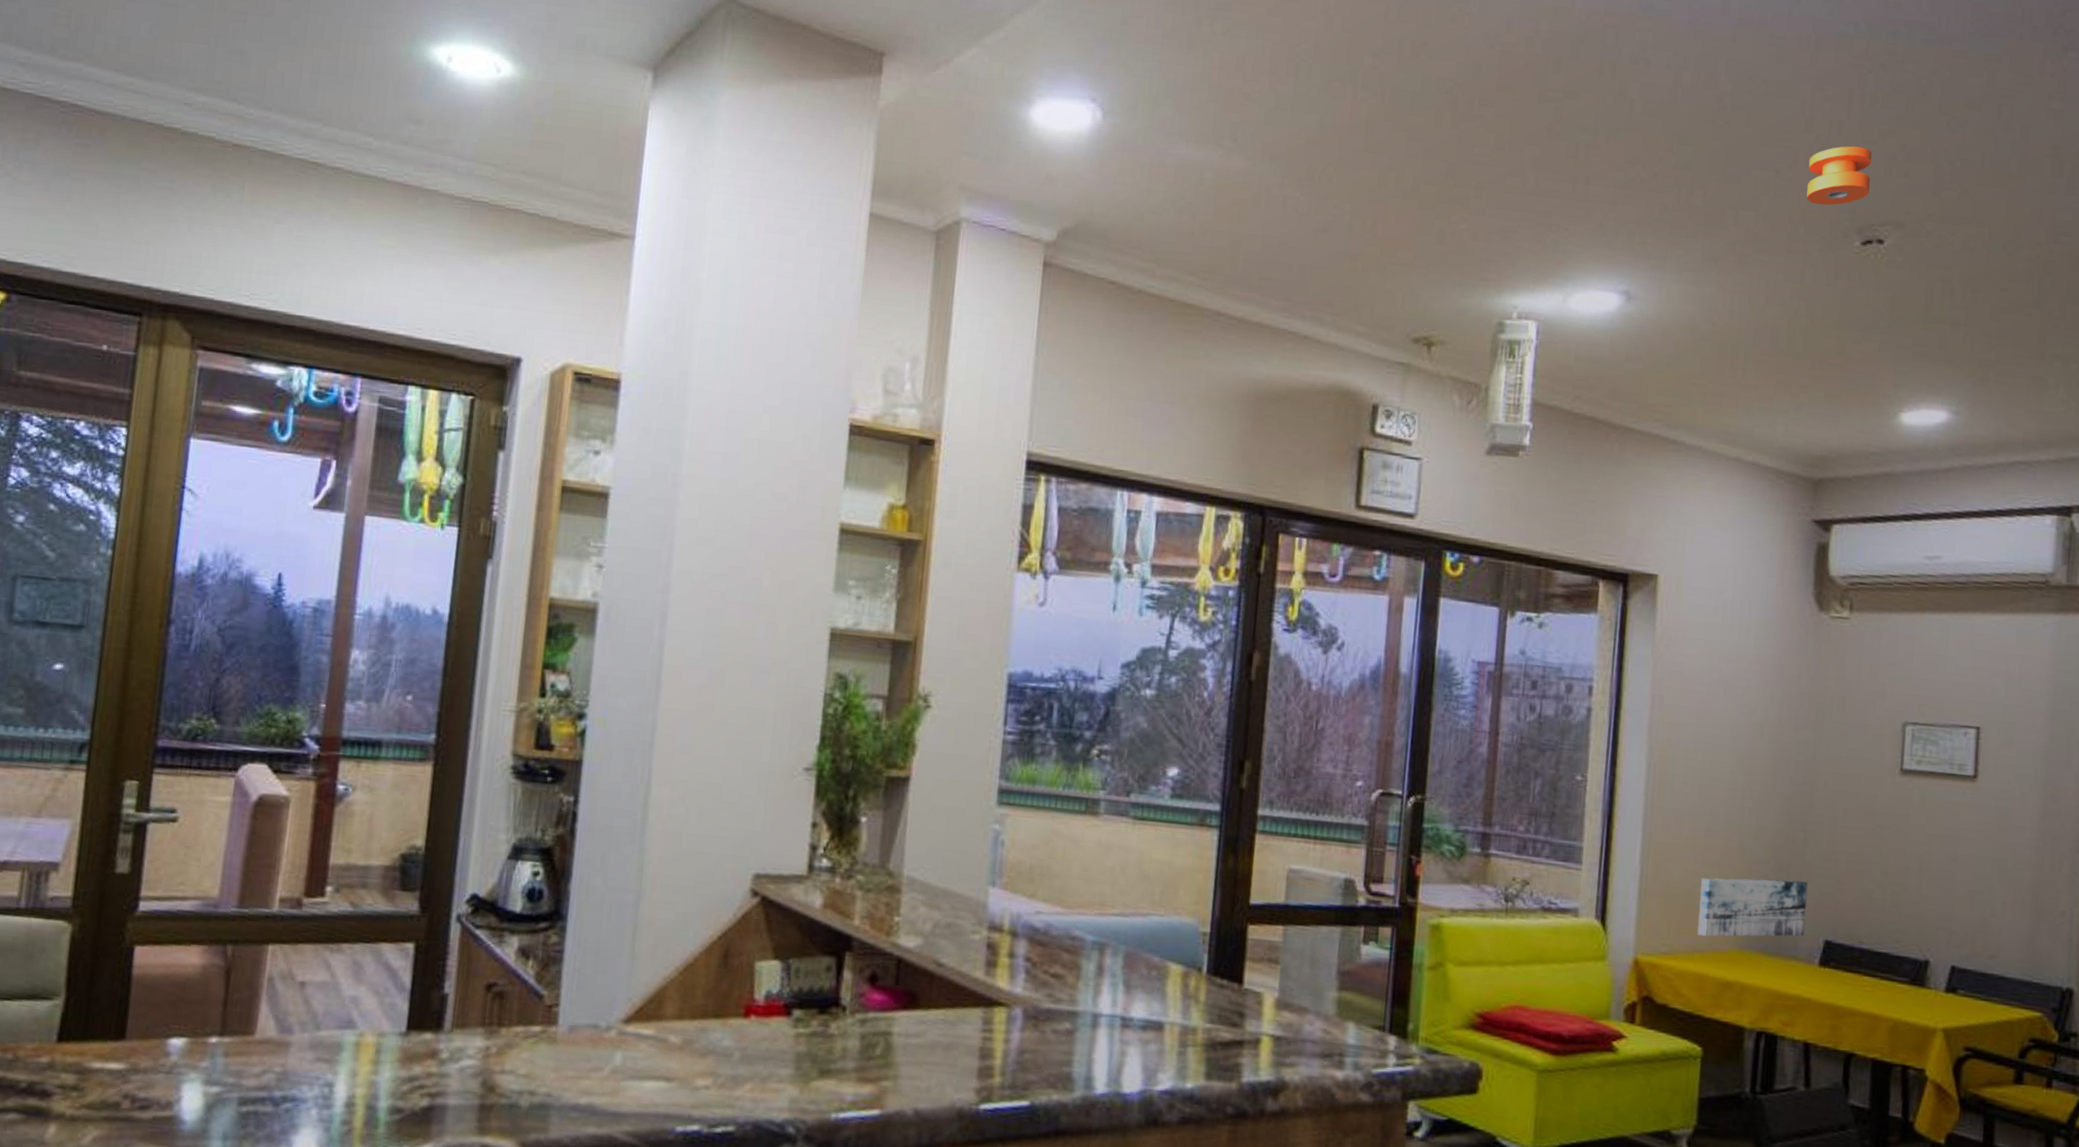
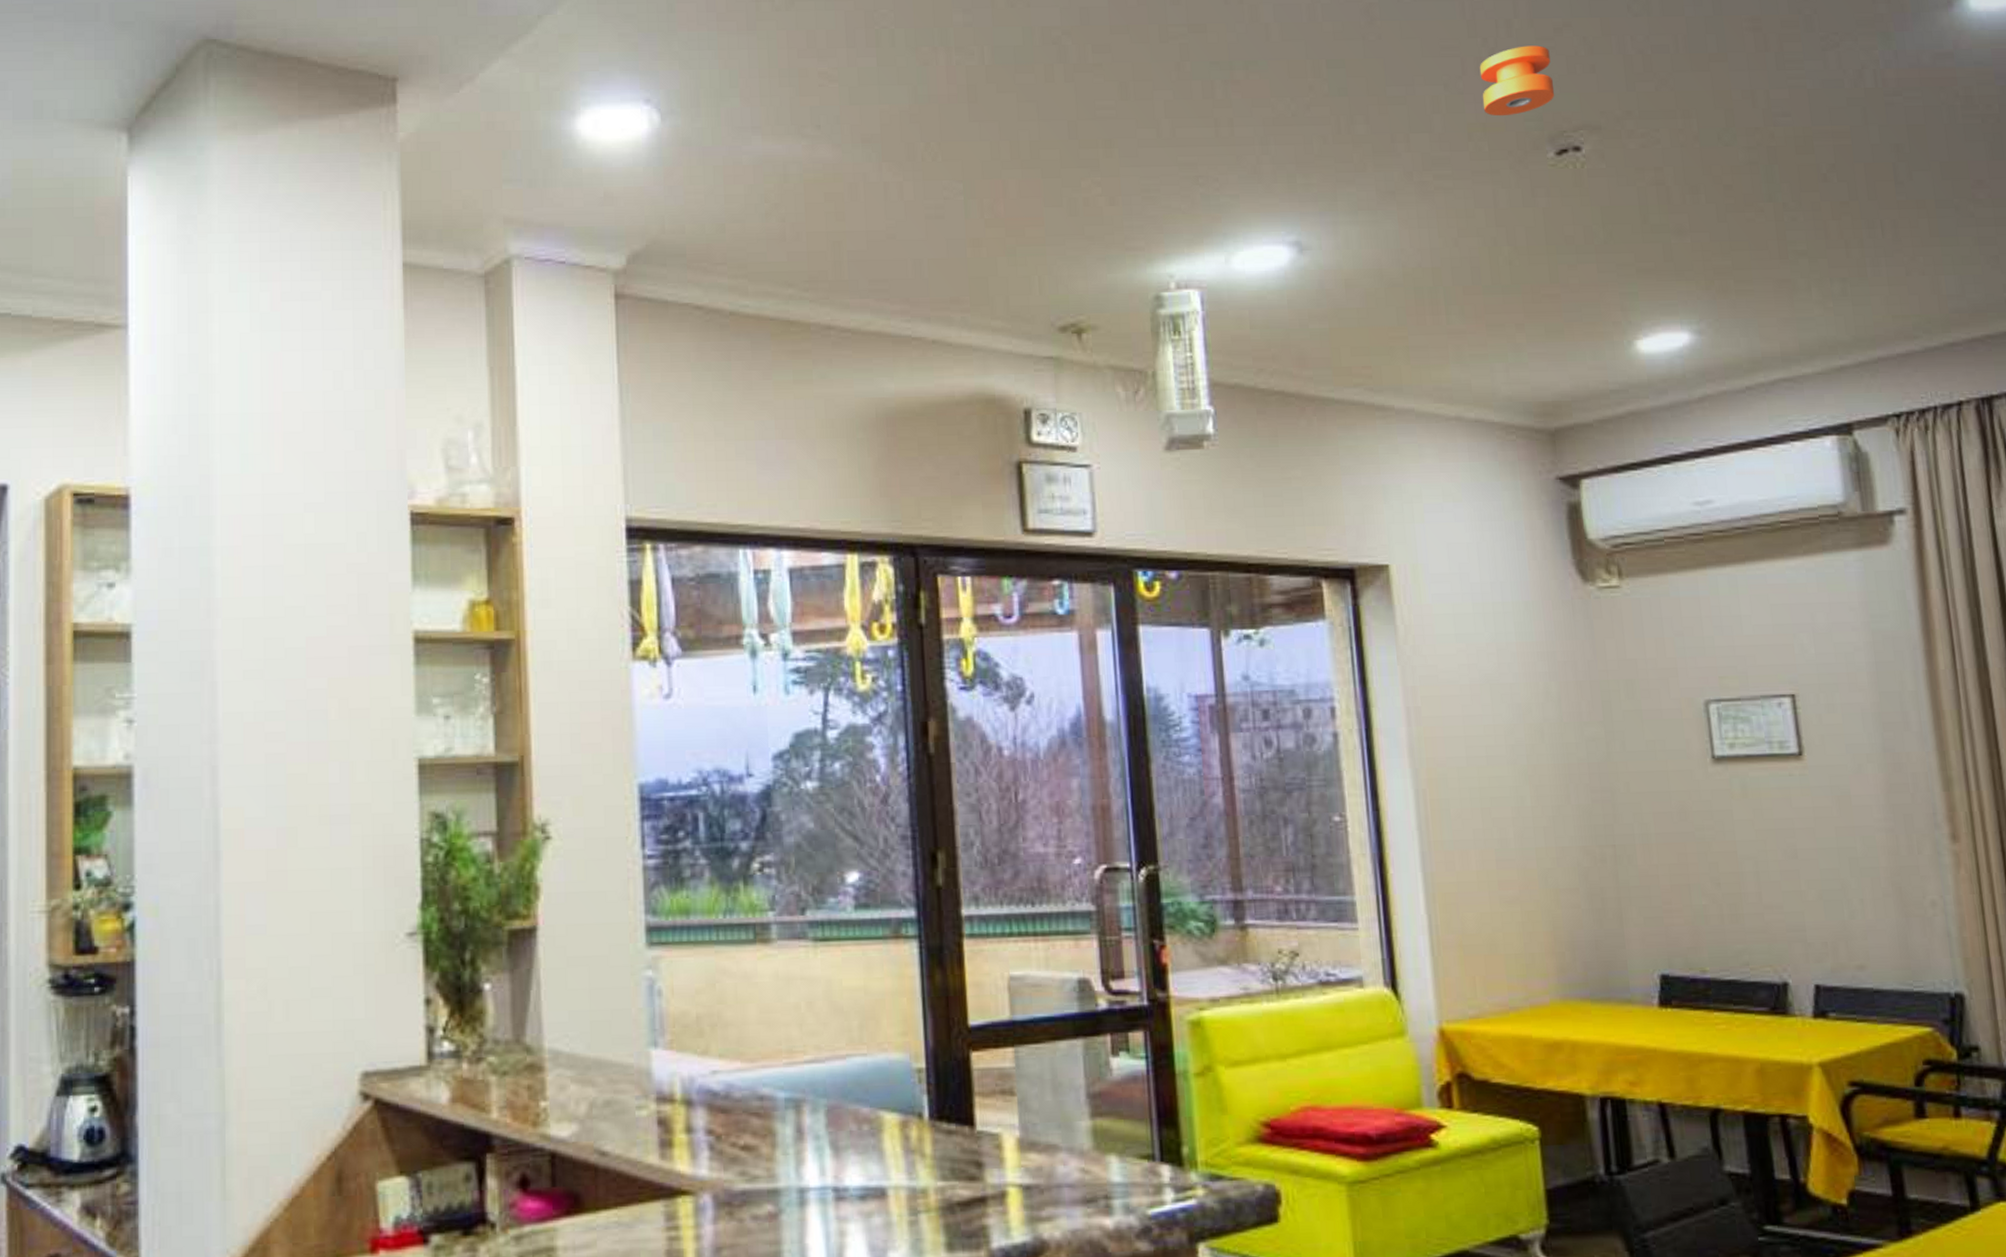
wall art: present [1696,878,1808,937] -> none [1501,907,1635,991]

